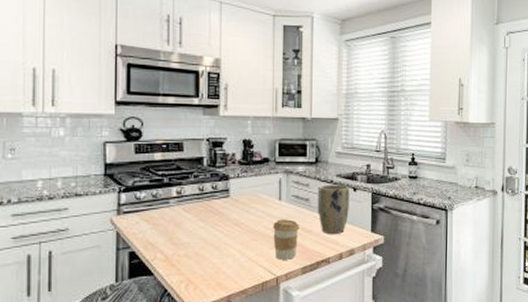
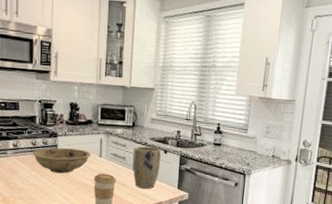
bowl: none [200,193,268,223] -> present [33,148,91,174]

